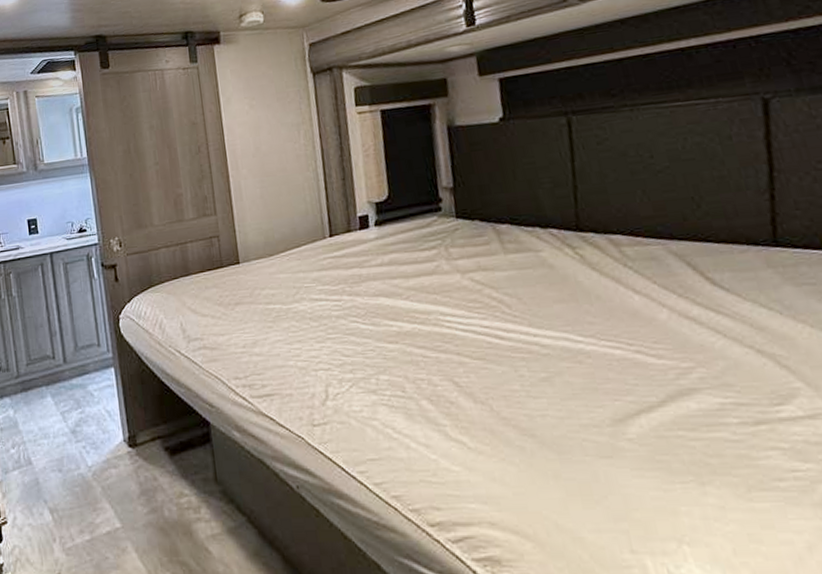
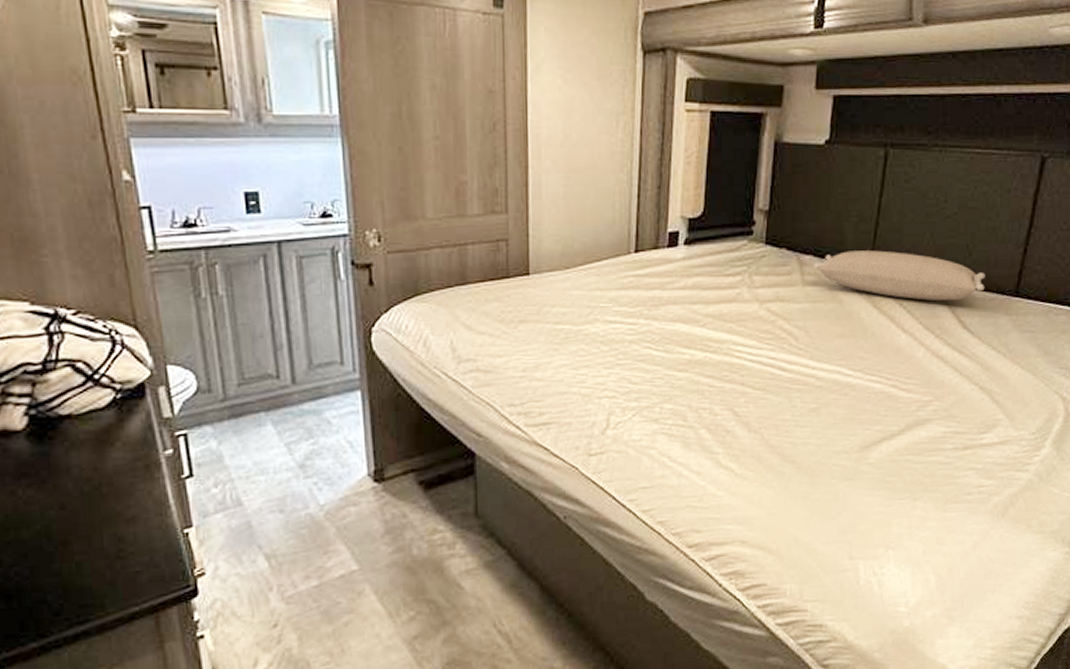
pillow: none [512,212,730,259] -> present [814,250,985,301]

